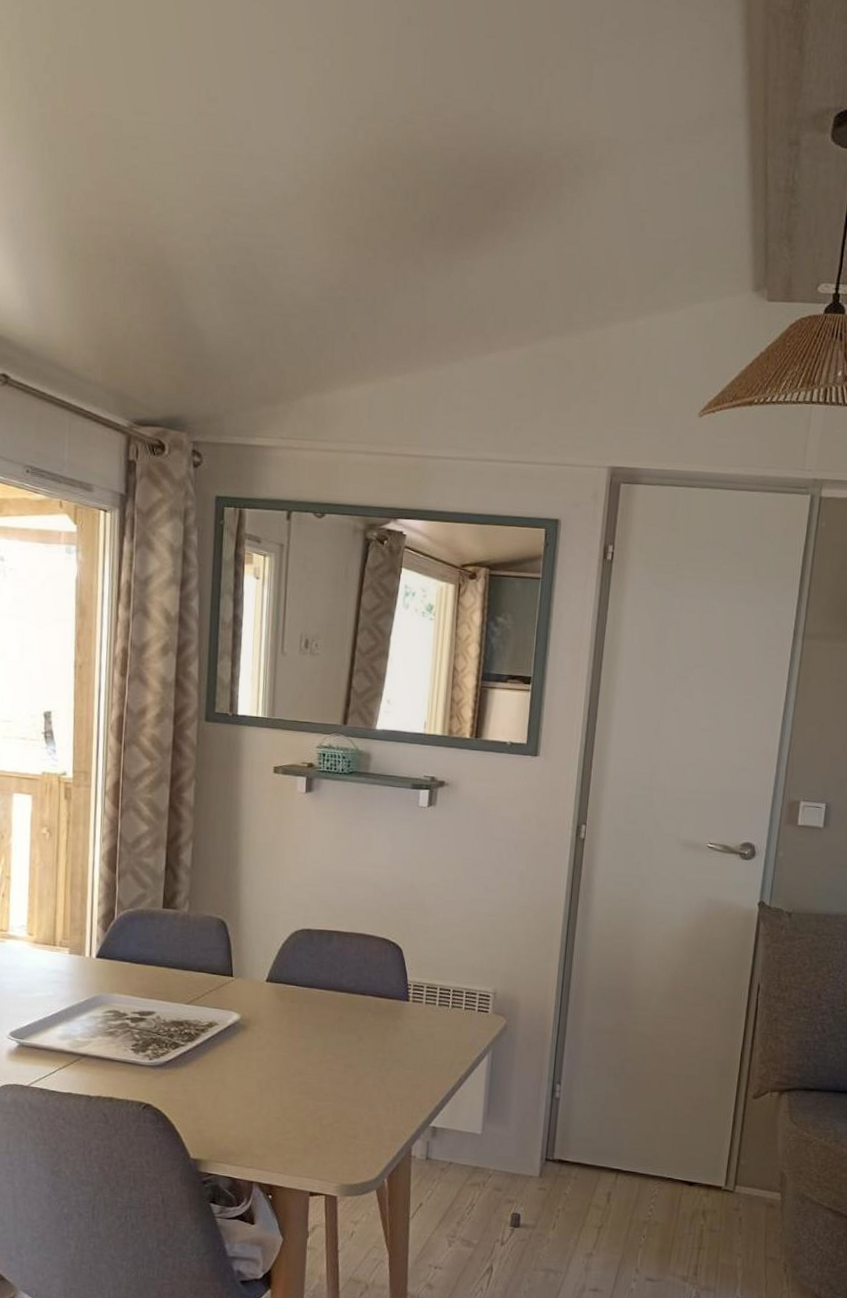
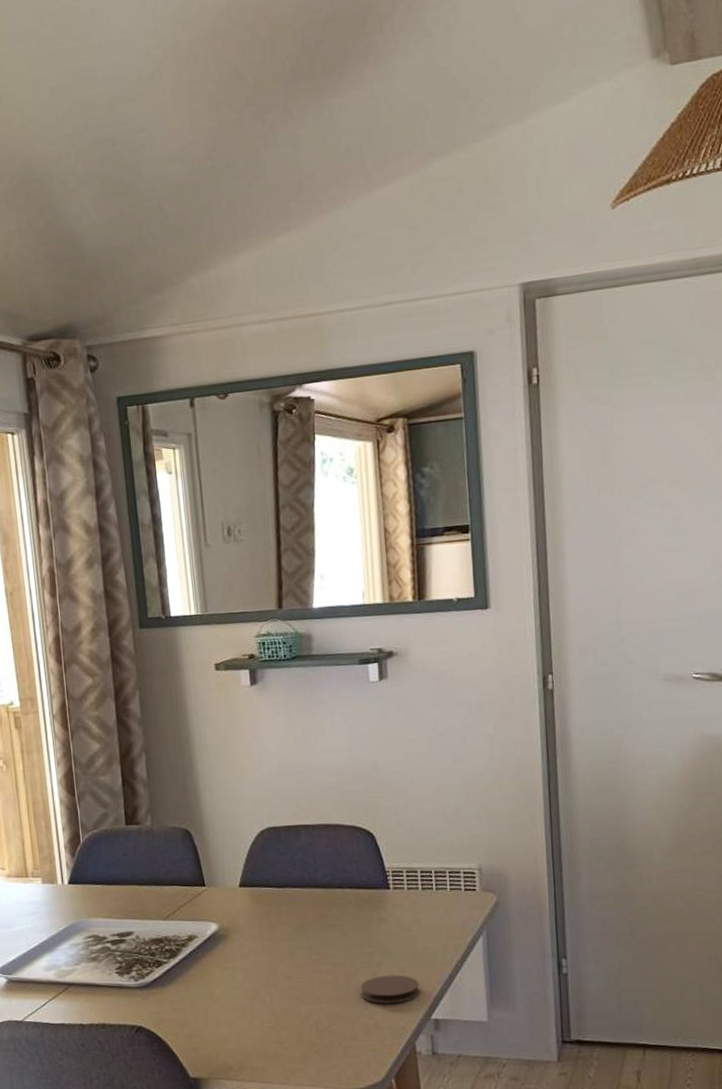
coaster: none [367,1081,424,1108] -> present [360,975,420,1004]

